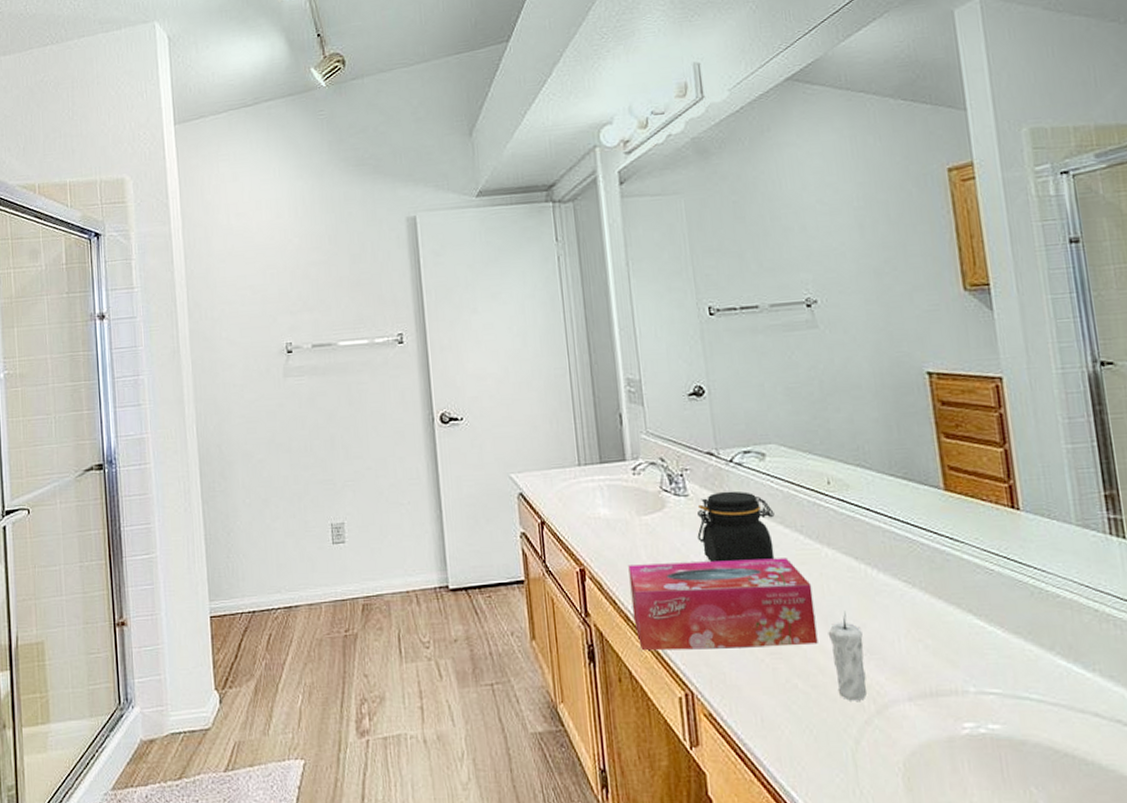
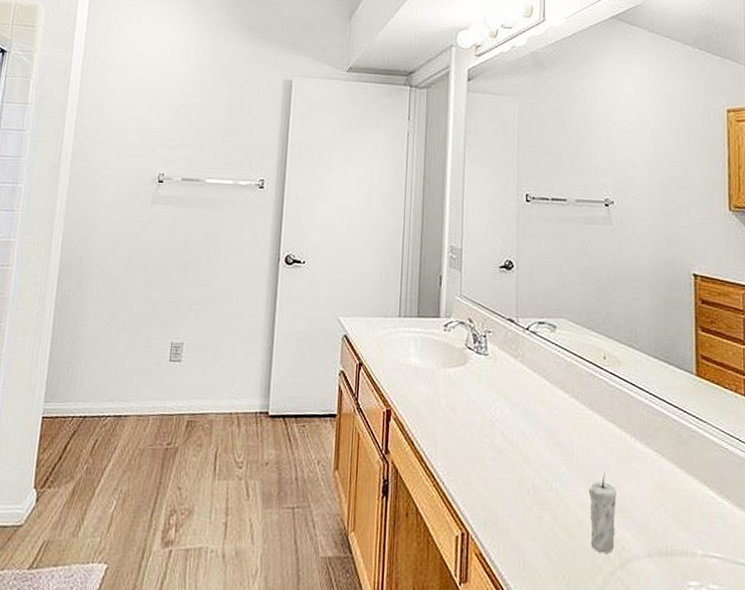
tissue box: present [628,558,818,651] -> none [426,411,580,499]
jar: present [696,491,775,563] -> none [491,355,557,420]

